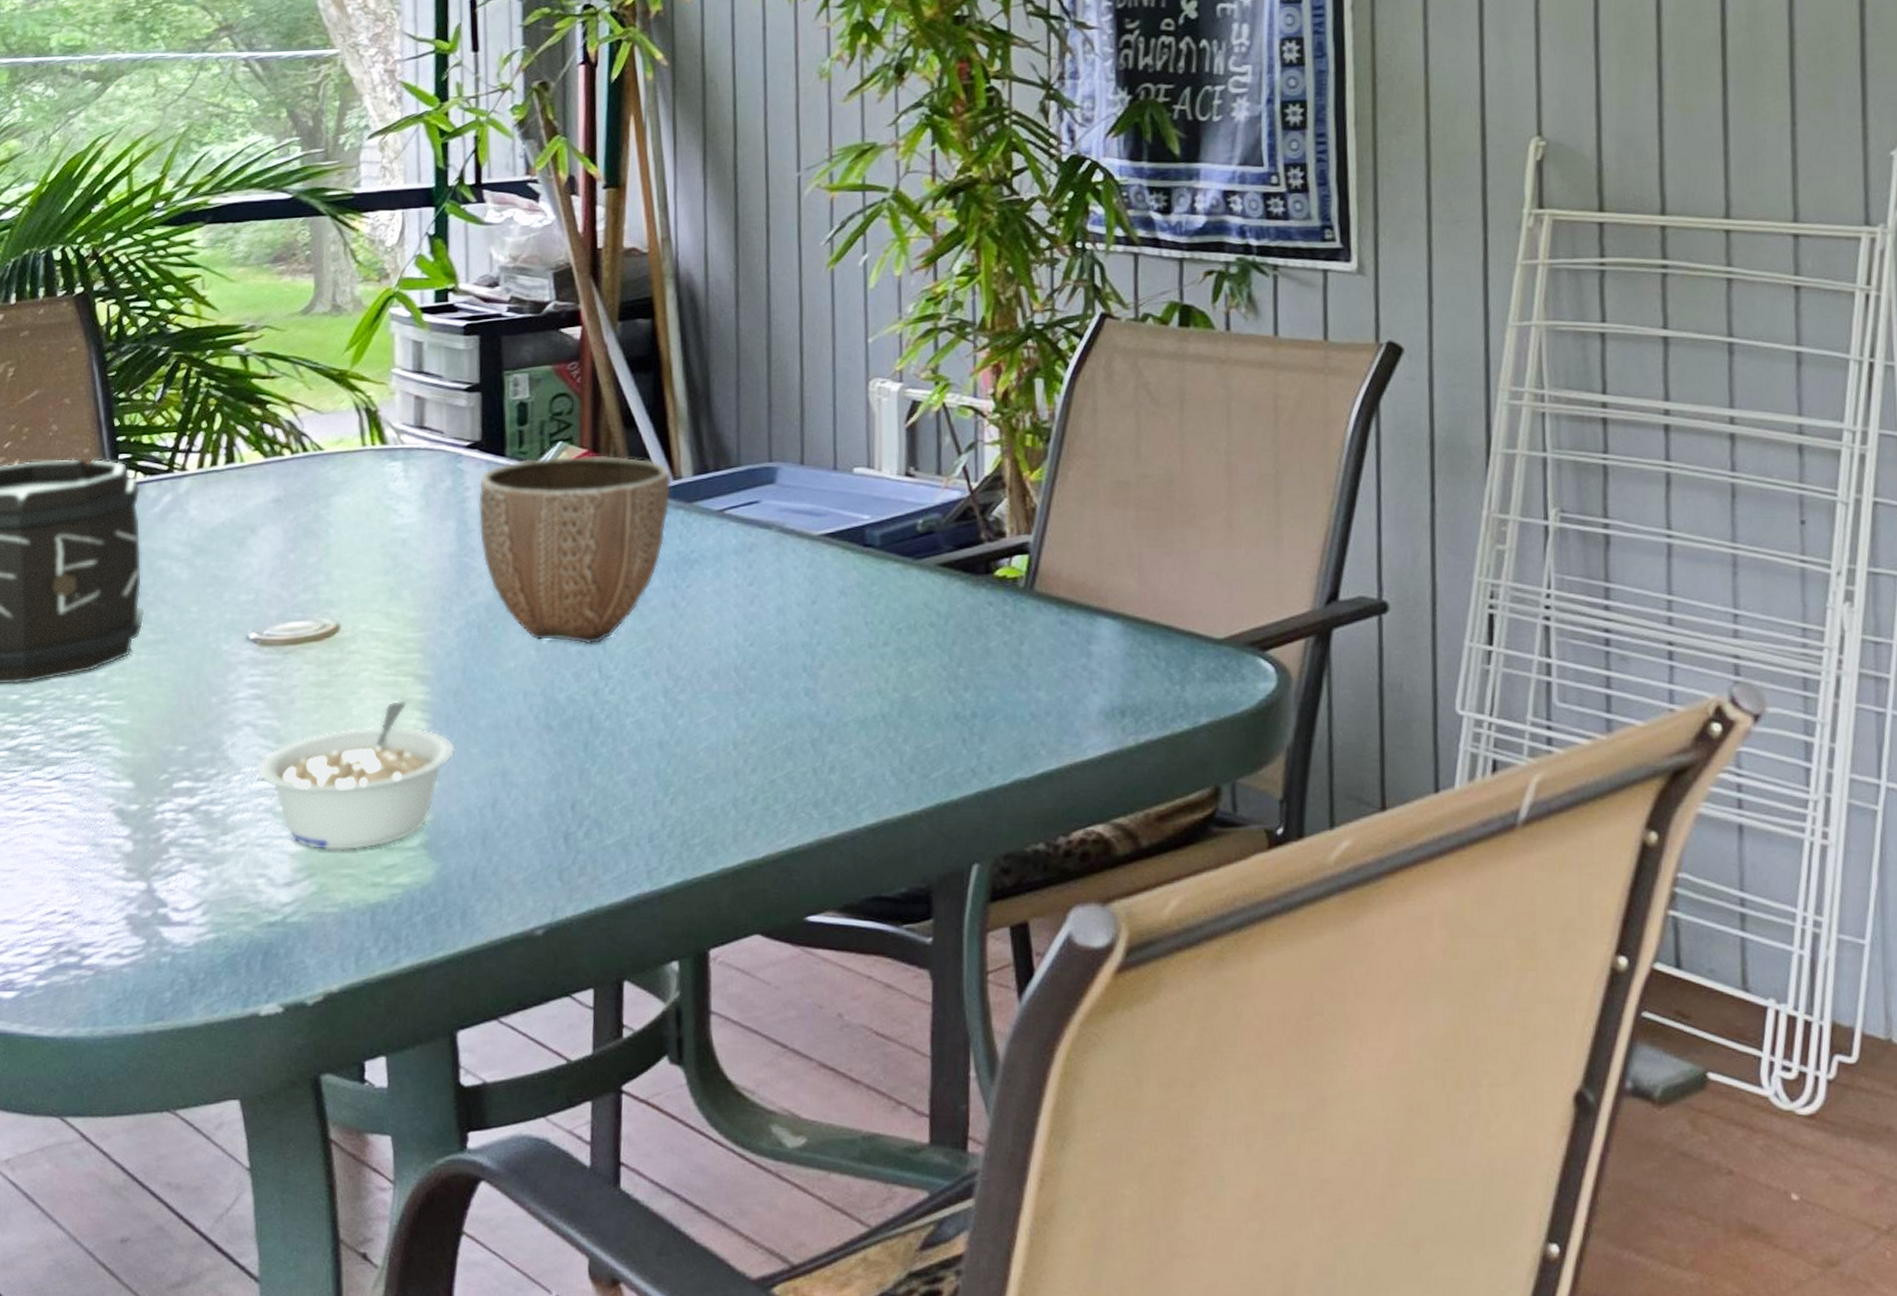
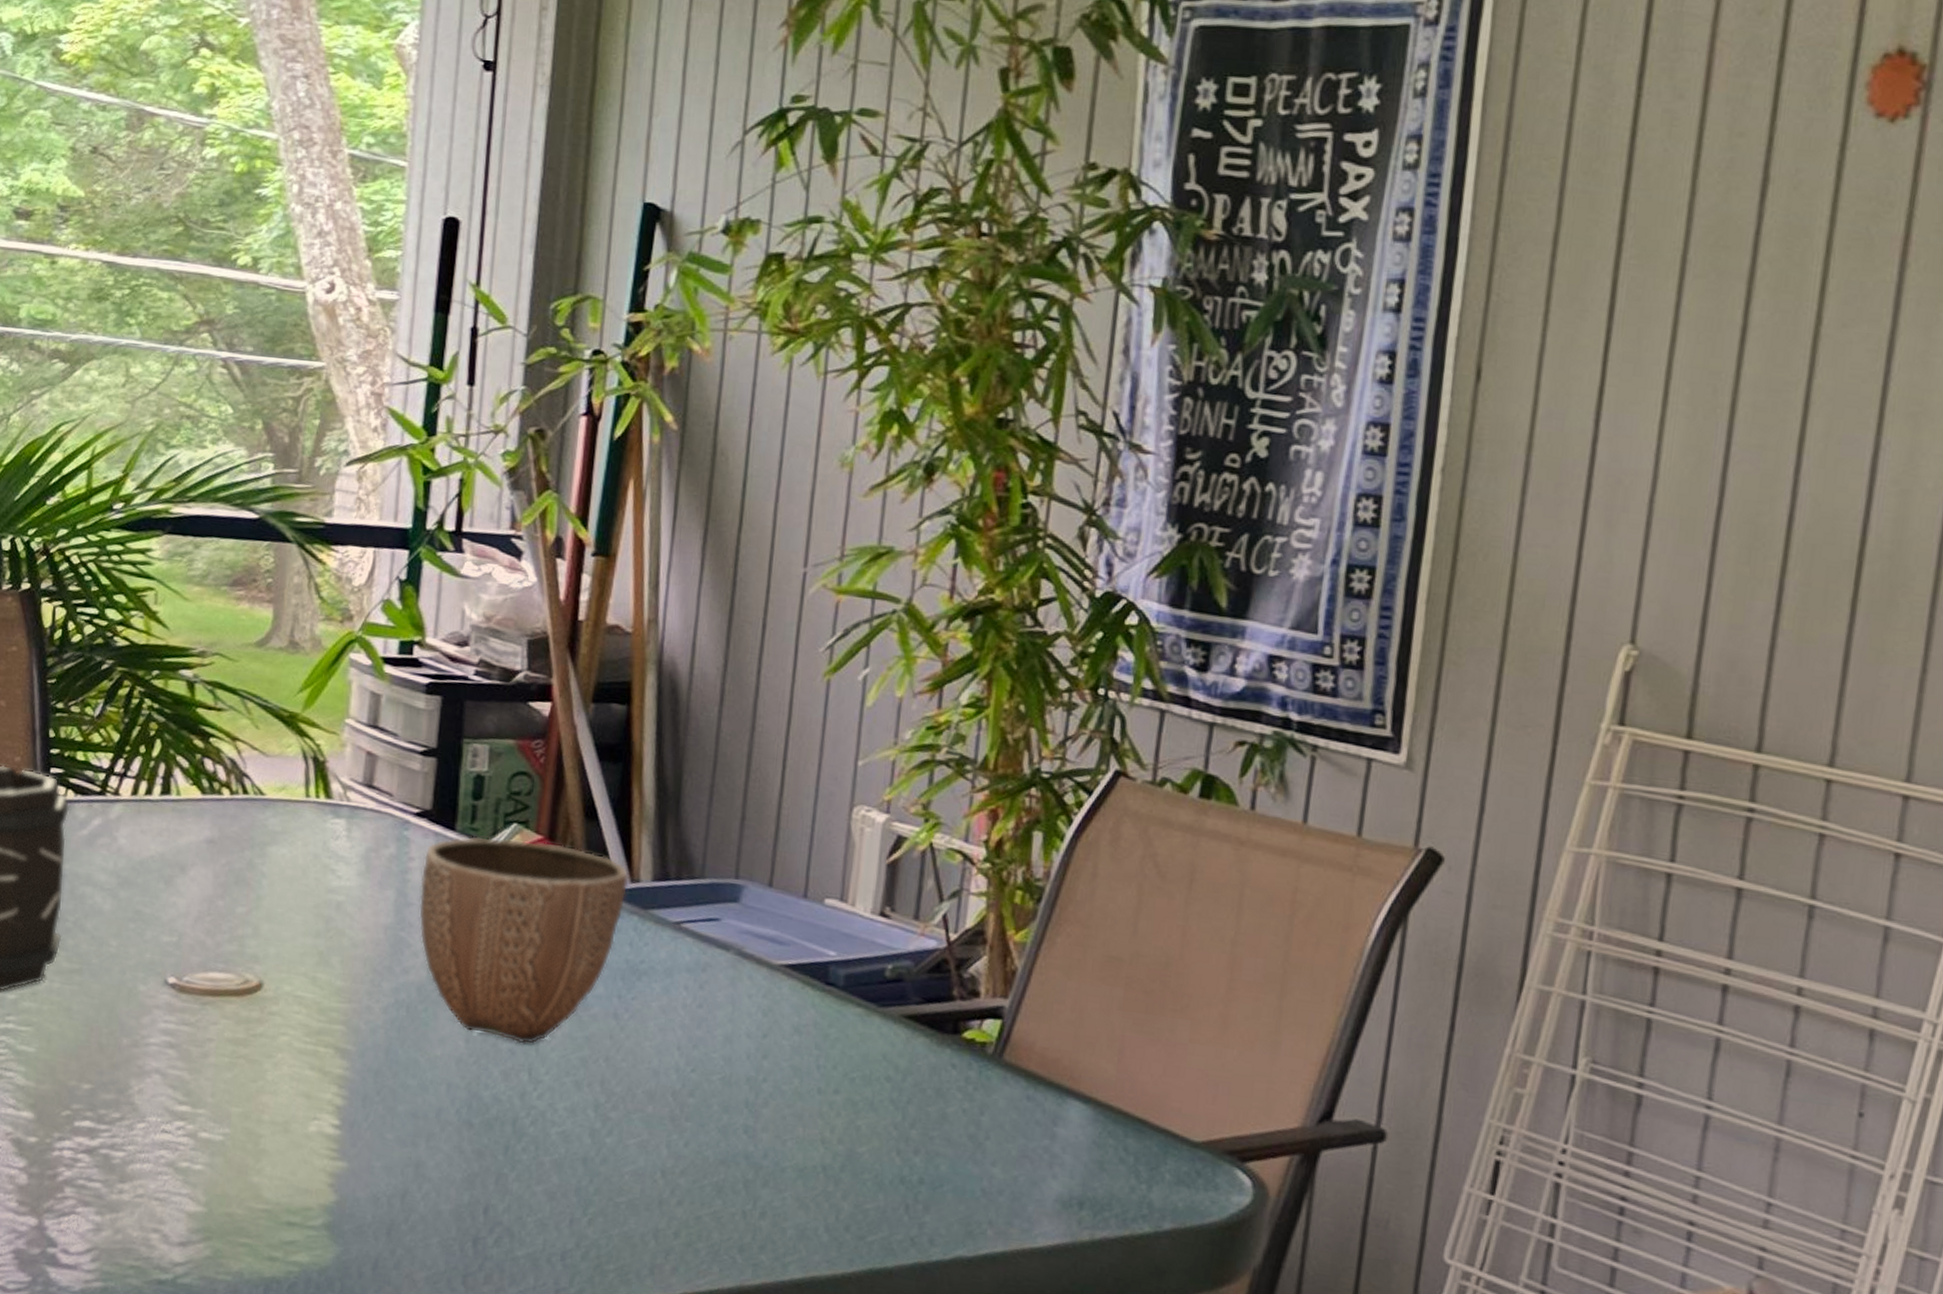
legume: present [256,700,456,851] -> none [161,1070,370,1221]

